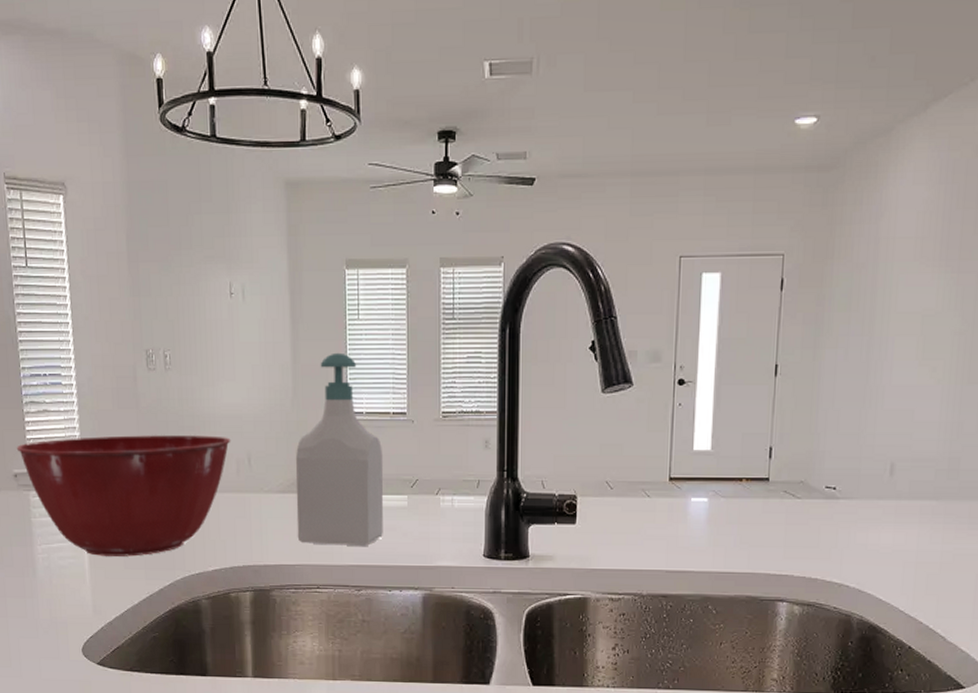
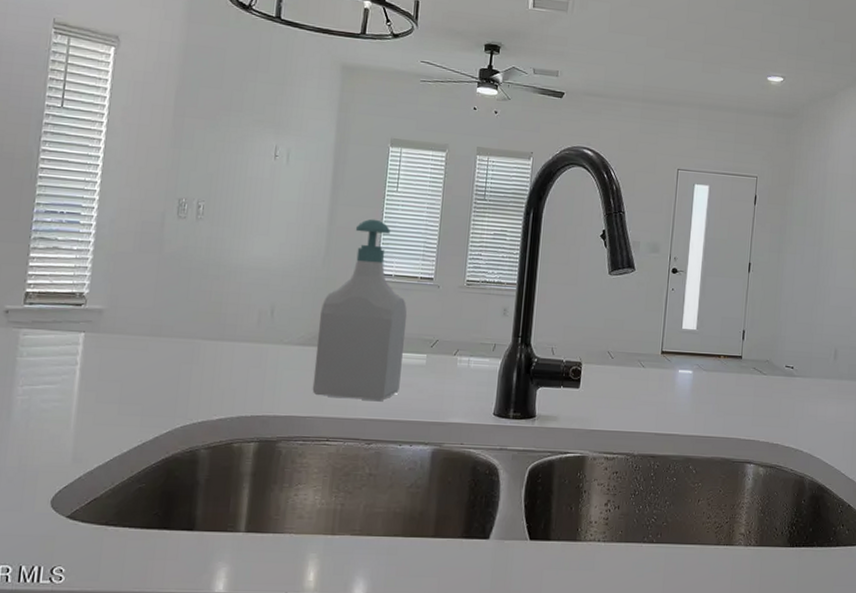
mixing bowl: present [16,435,231,557] -> none [13,277,256,402]

